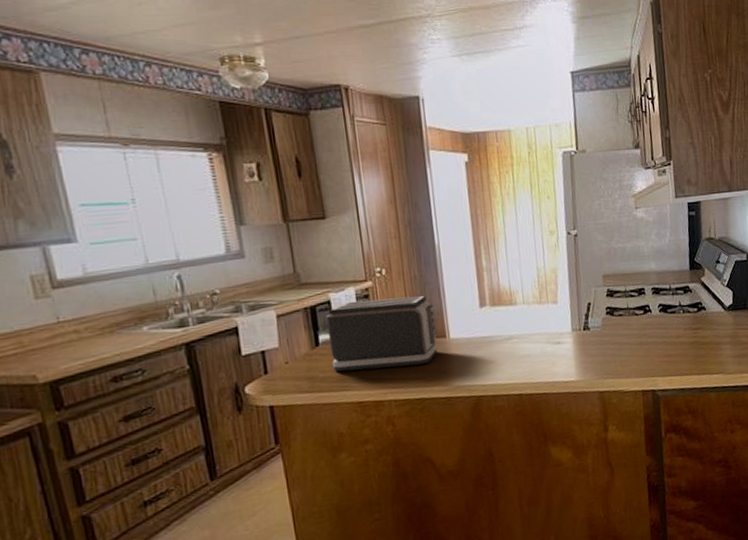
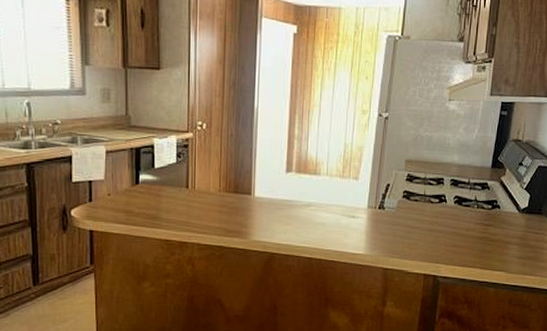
toaster: present [325,296,437,372] -> none [147,148,247,216]

